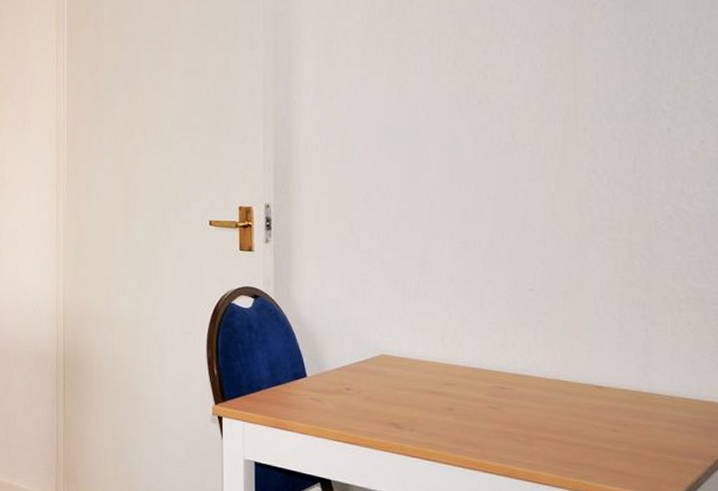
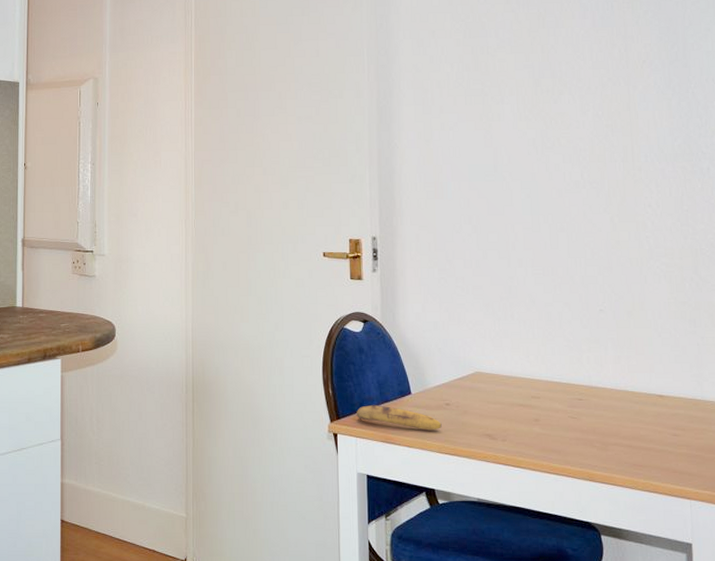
banana: none [244,387,341,417] -> present [357,405,442,431]

